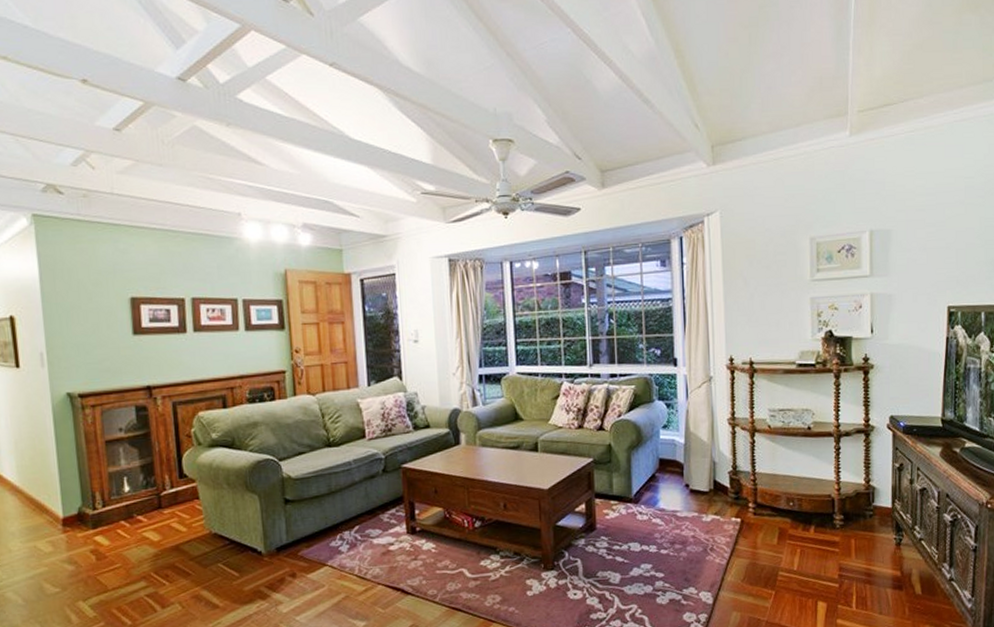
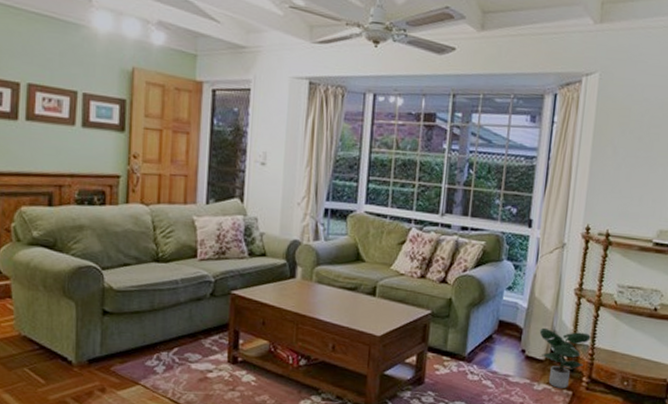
potted plant: none [700,460,750,517] -> present [539,327,591,388]

